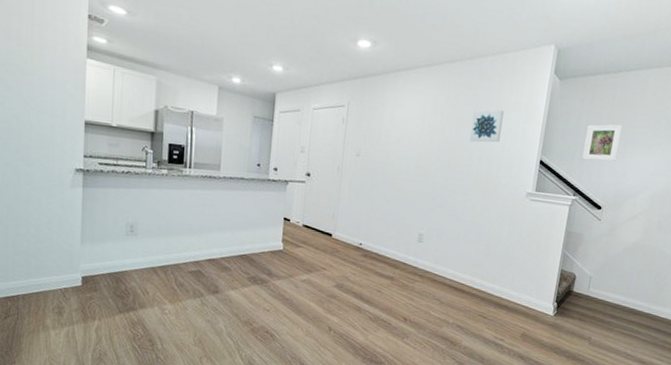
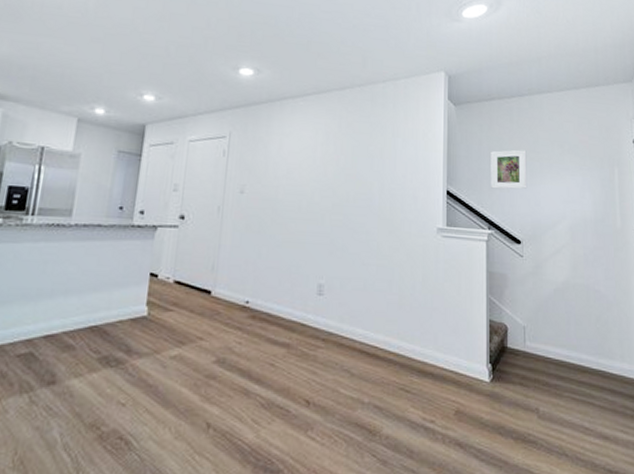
wall art: present [470,110,504,143] -> none [368,137,401,173]

